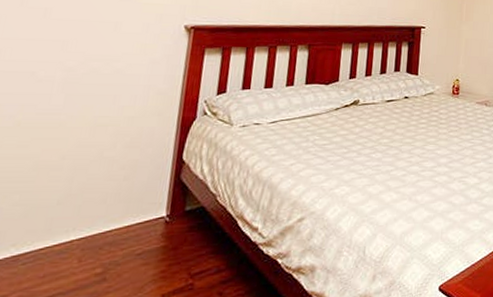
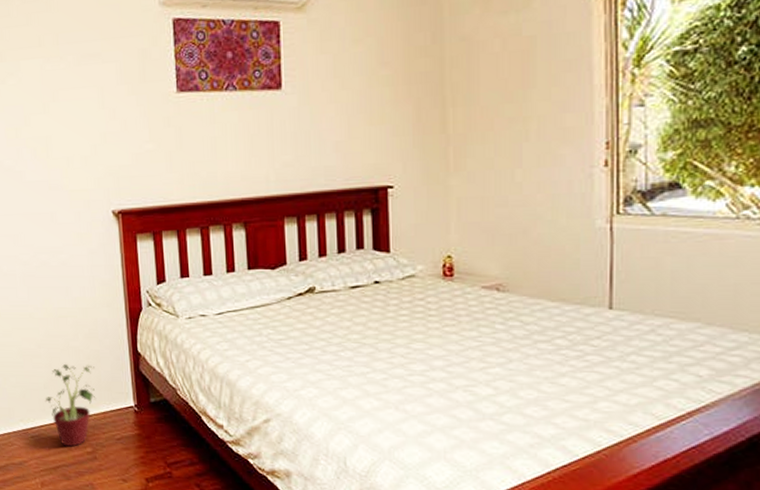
potted plant: none [53,175,128,270] -> present [45,363,96,447]

